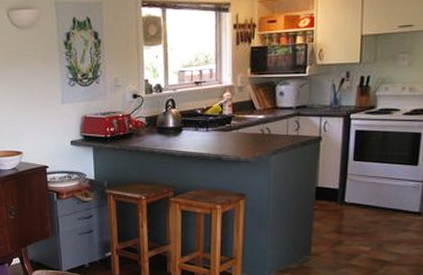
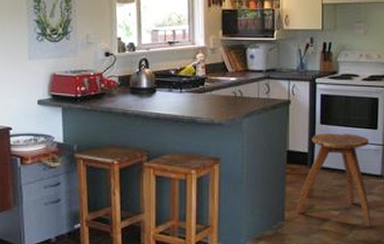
stool: none [323,169,408,264] -> present [296,132,371,227]

